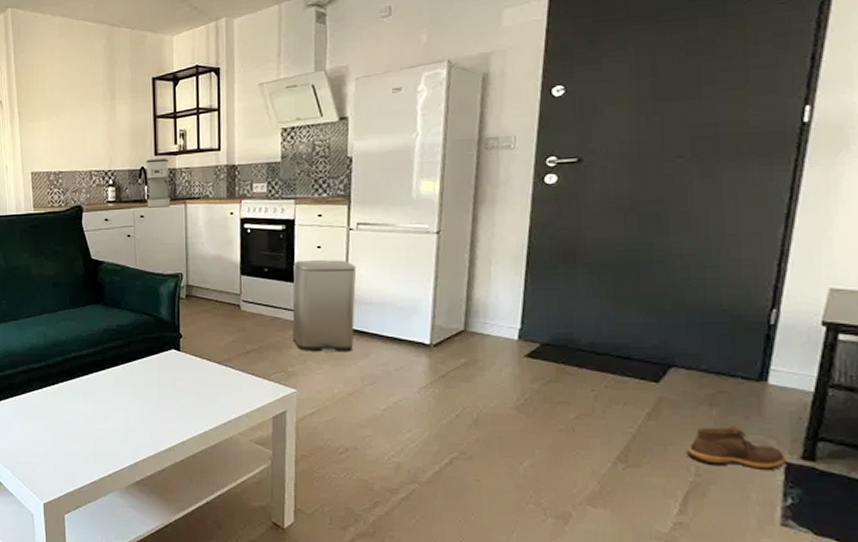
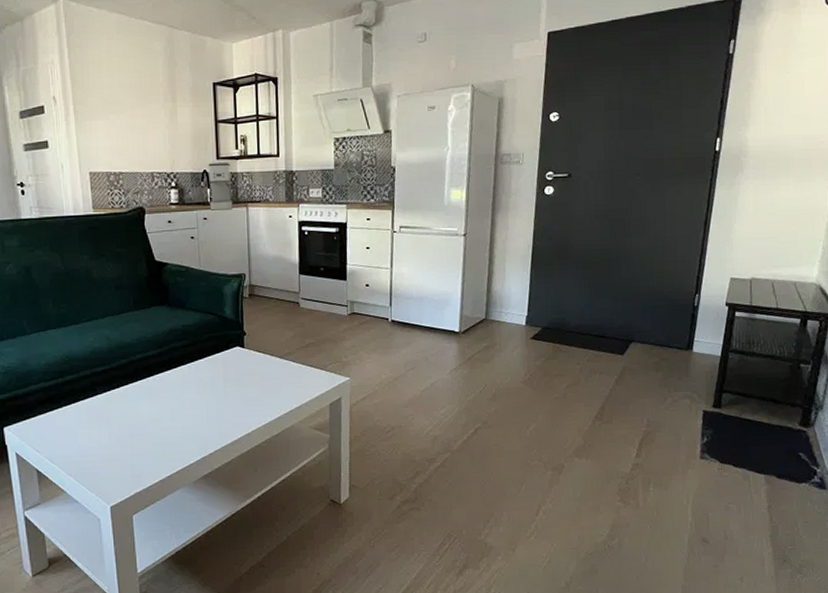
pedal bin: present [292,259,357,352] -> none [346,259,400,343]
boot: present [686,426,788,470] -> none [641,385,704,418]

